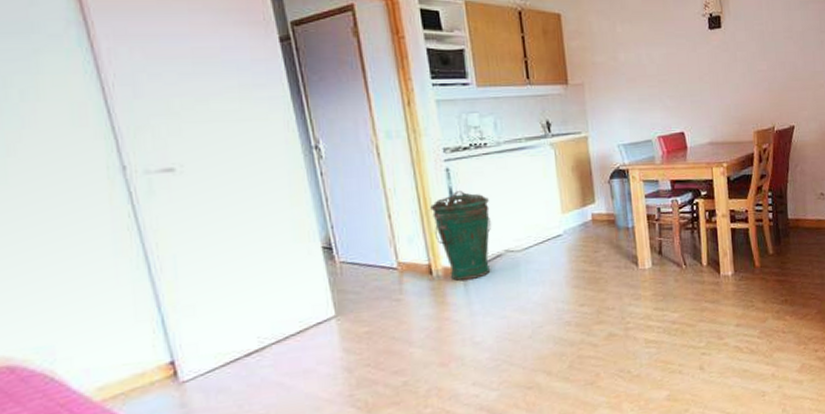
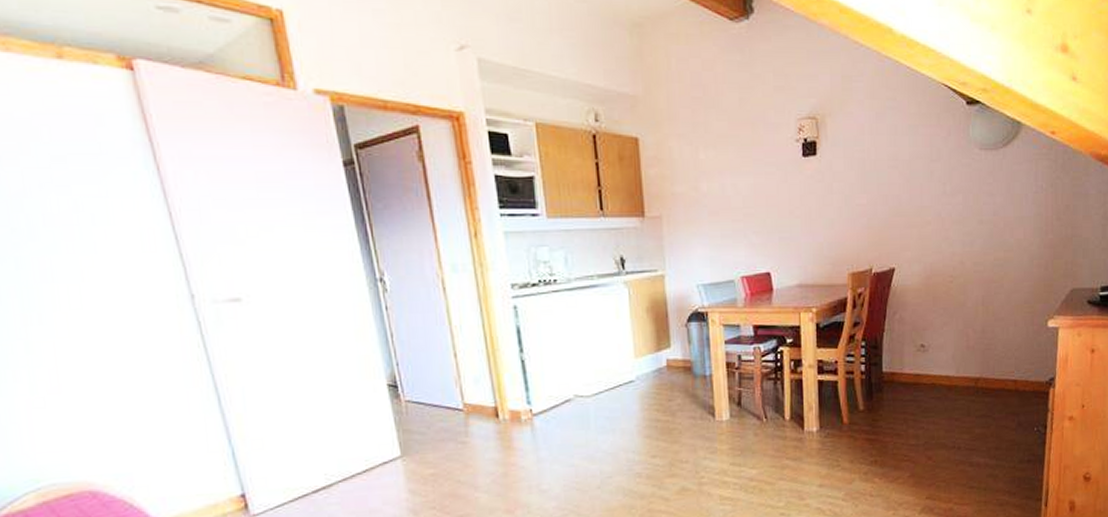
trash can: present [430,191,492,281] -> none [497,330,561,426]

